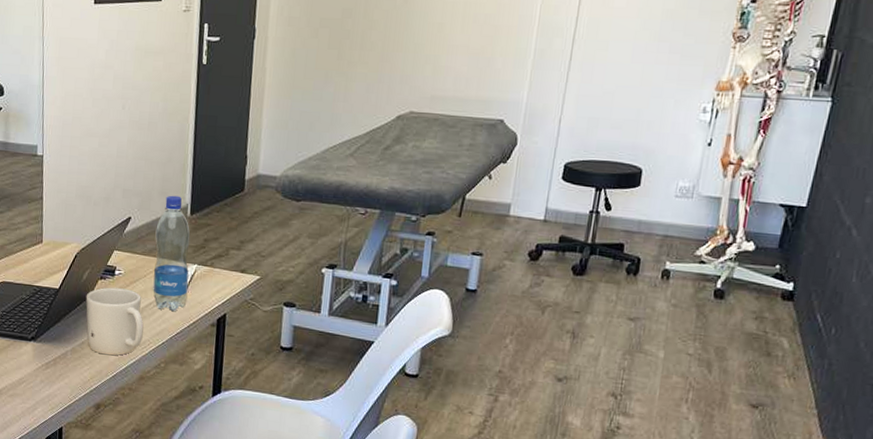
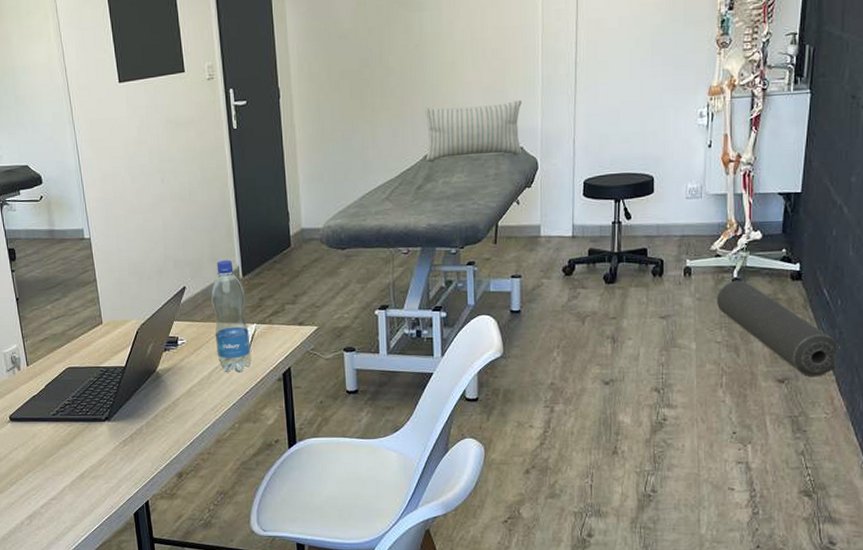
mug: present [85,287,144,356] -> none [152,357,214,424]
pillow: none [397,66,509,128] -> present [425,99,523,162]
foam roller: none [693,290,828,408] -> present [716,280,840,377]

